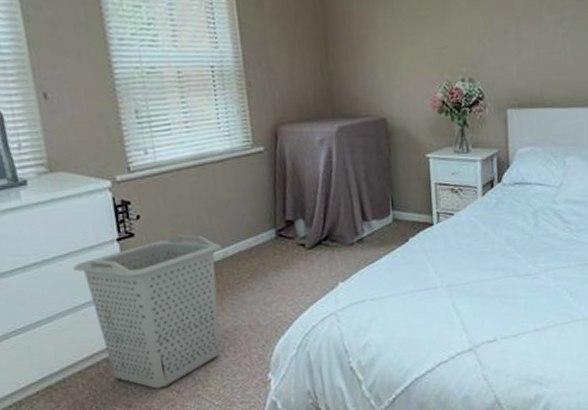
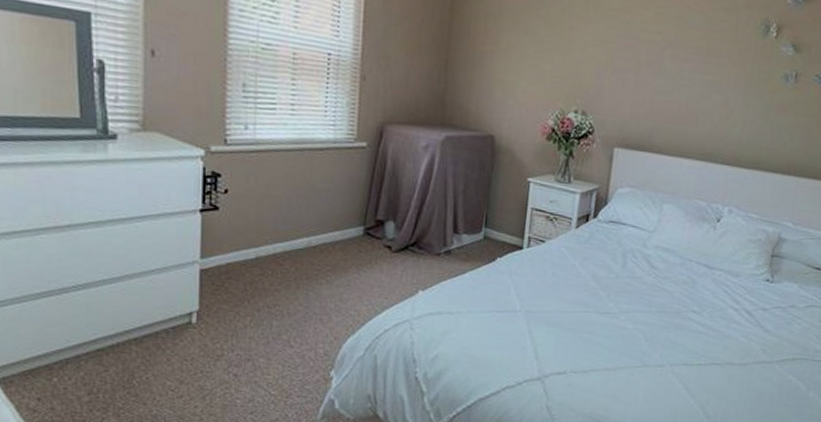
laundry basket: present [72,234,222,389] -> none [148,216,307,369]

